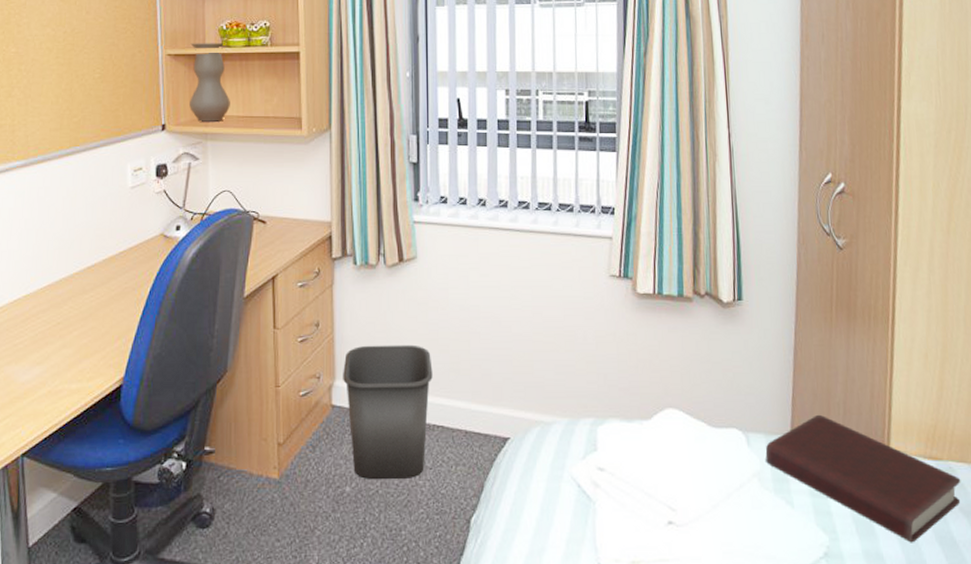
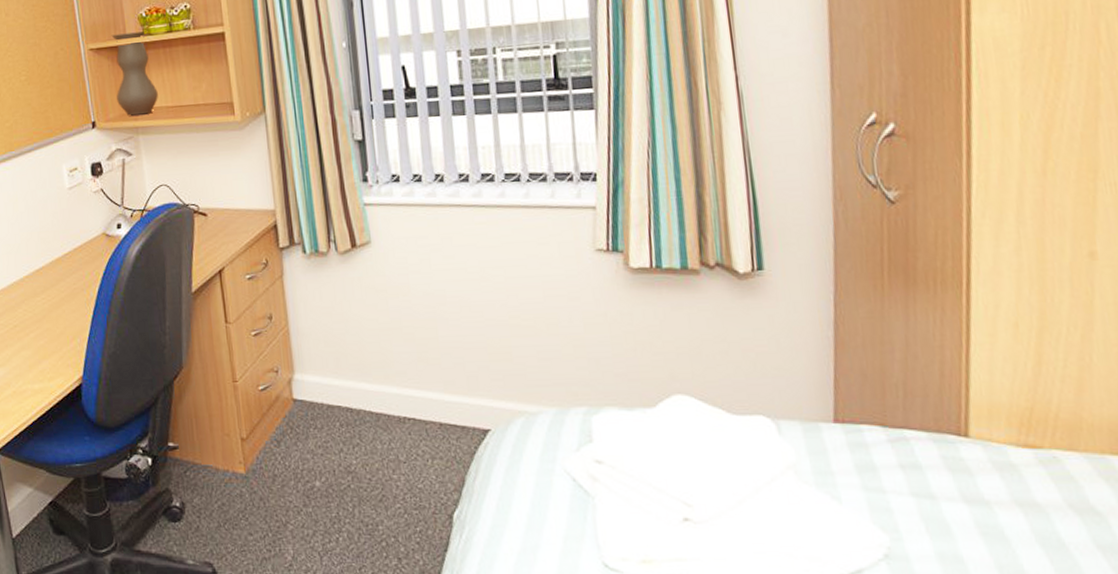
waste bin: present [343,344,433,479] -> none [301,334,399,473]
book: present [765,414,961,543] -> none [802,397,1070,545]

